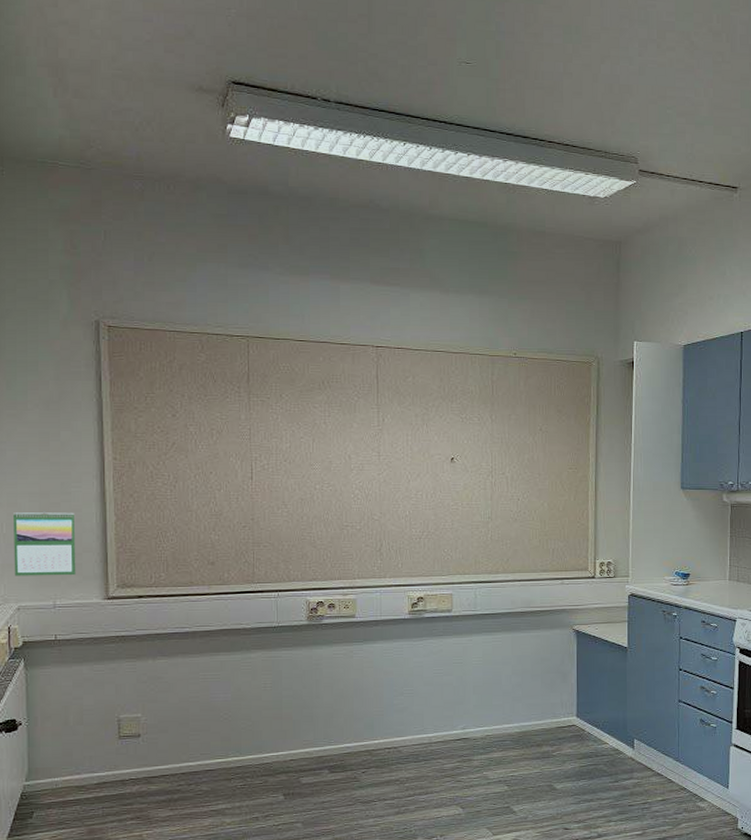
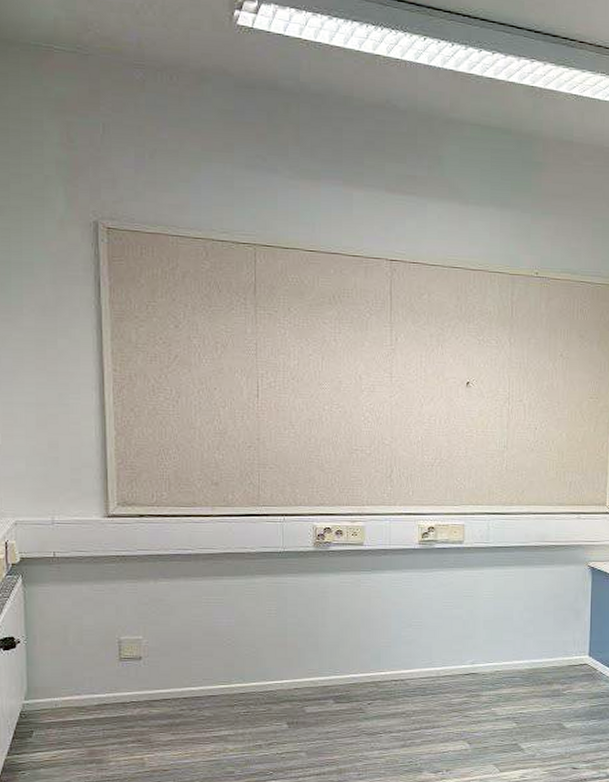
calendar: present [13,511,76,576] -> none [9,423,75,491]

